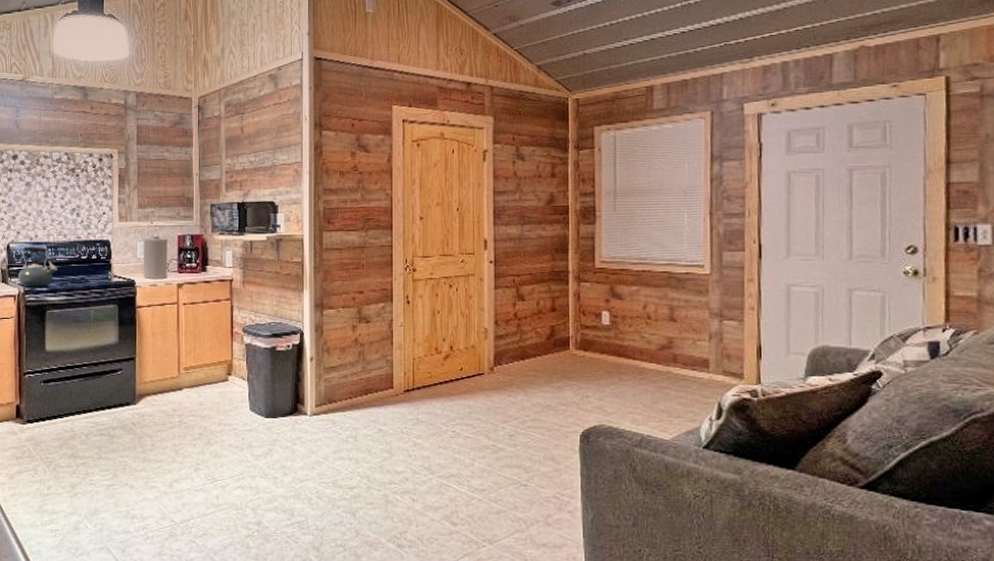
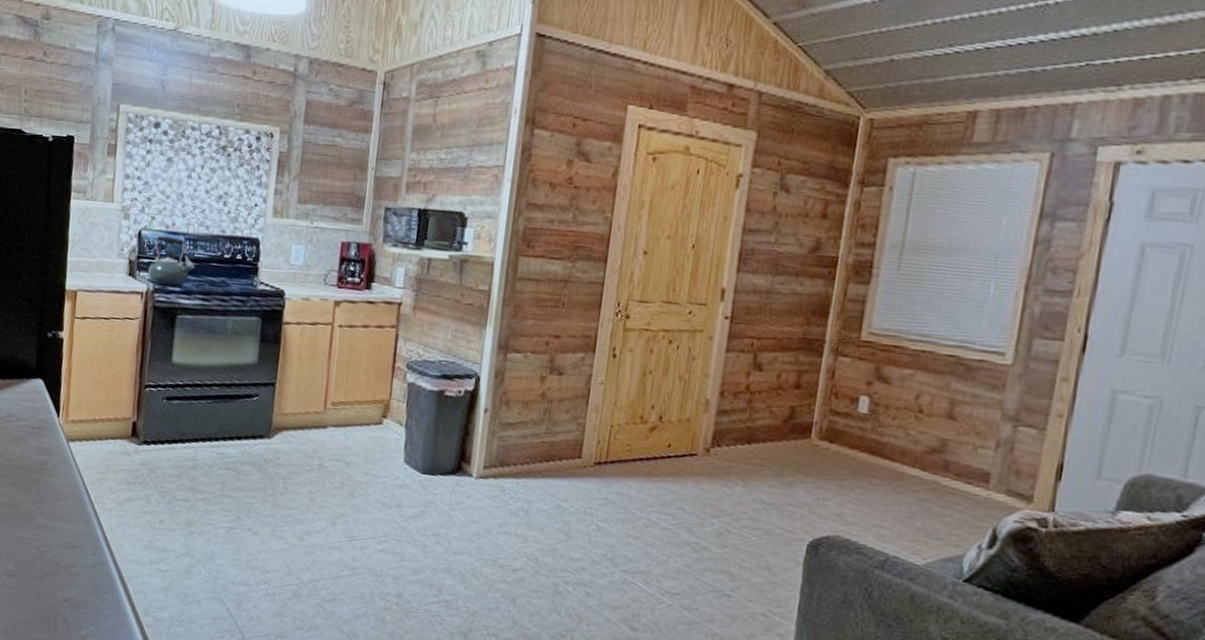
paper towel holder: present [143,236,168,278] -> none [295,240,329,292]

